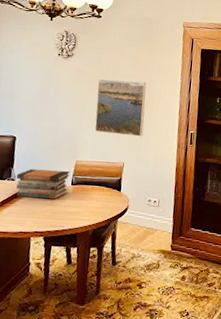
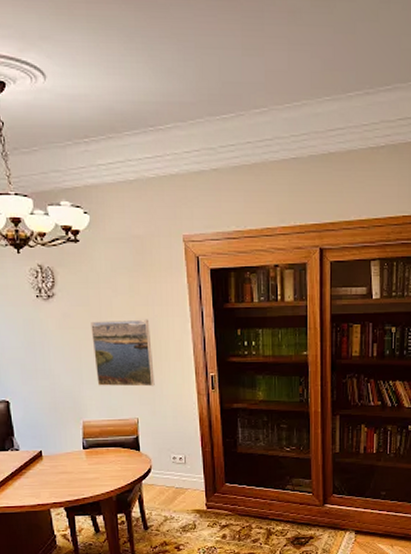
book stack: present [15,169,71,200] -> none [20,433,81,468]

